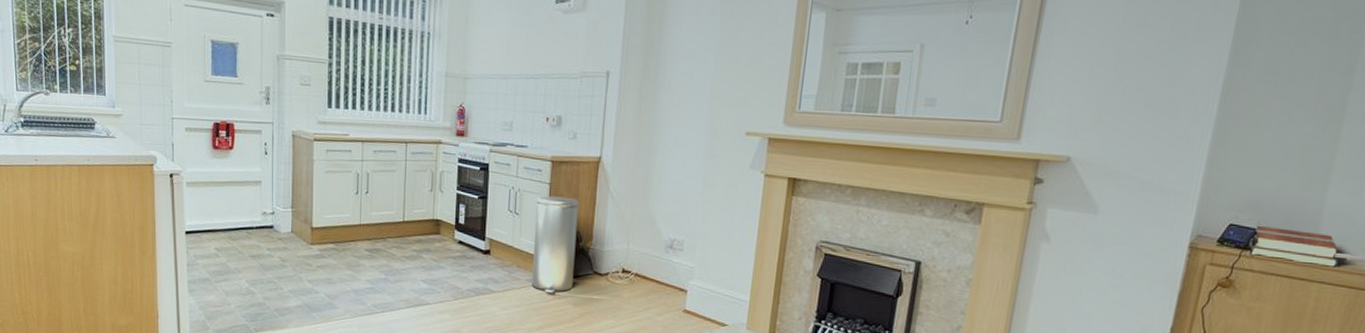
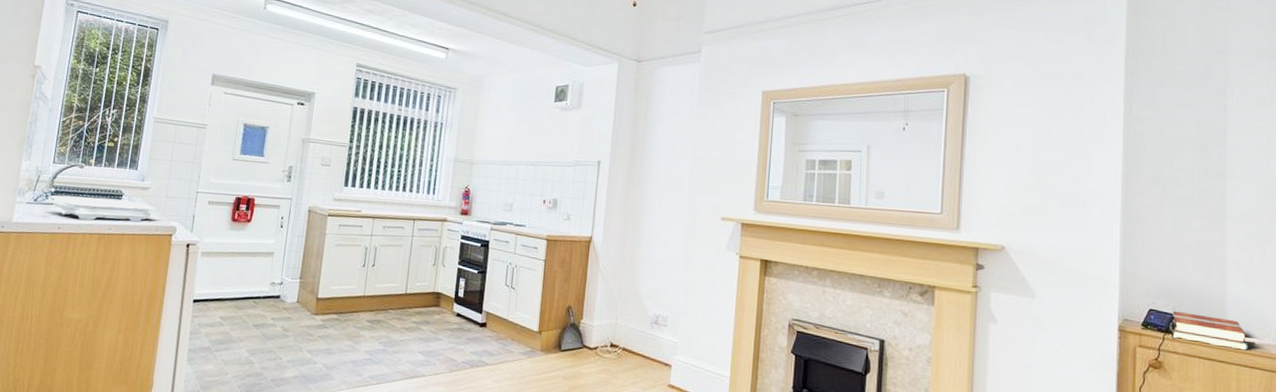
dish rack: none [19,124,132,152] -> present [49,194,156,222]
pedal bin: present [532,195,579,293] -> none [525,271,571,367]

